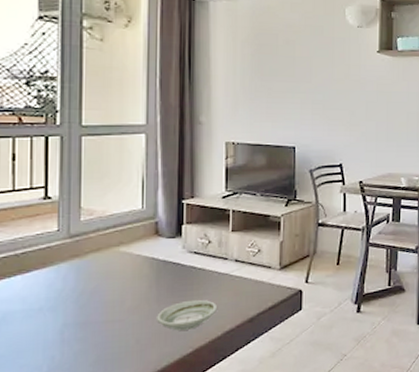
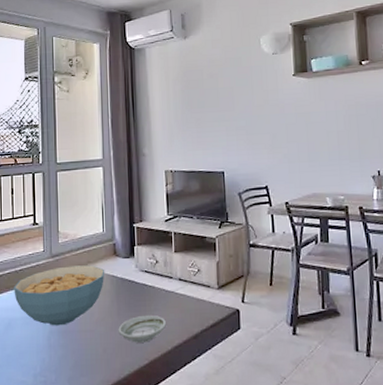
cereal bowl: none [12,246,143,318] -> present [14,265,105,326]

